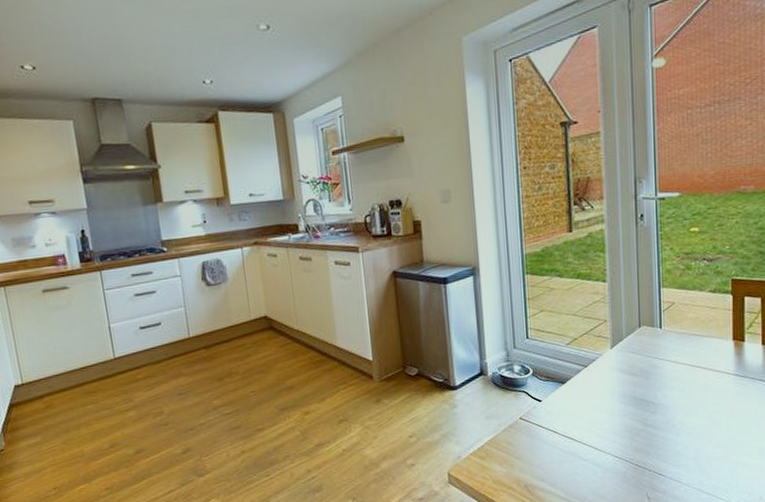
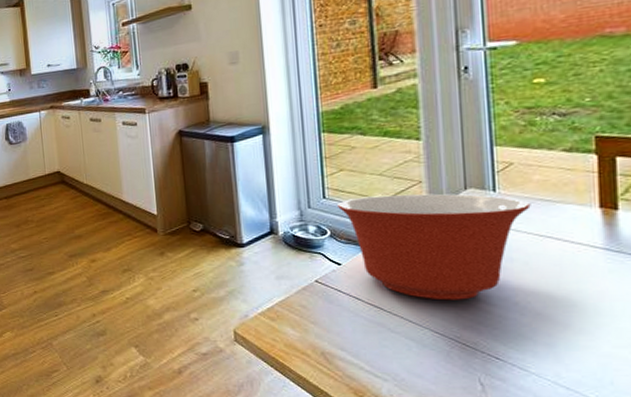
mixing bowl: none [539,331,686,428] -> present [338,193,531,301]

